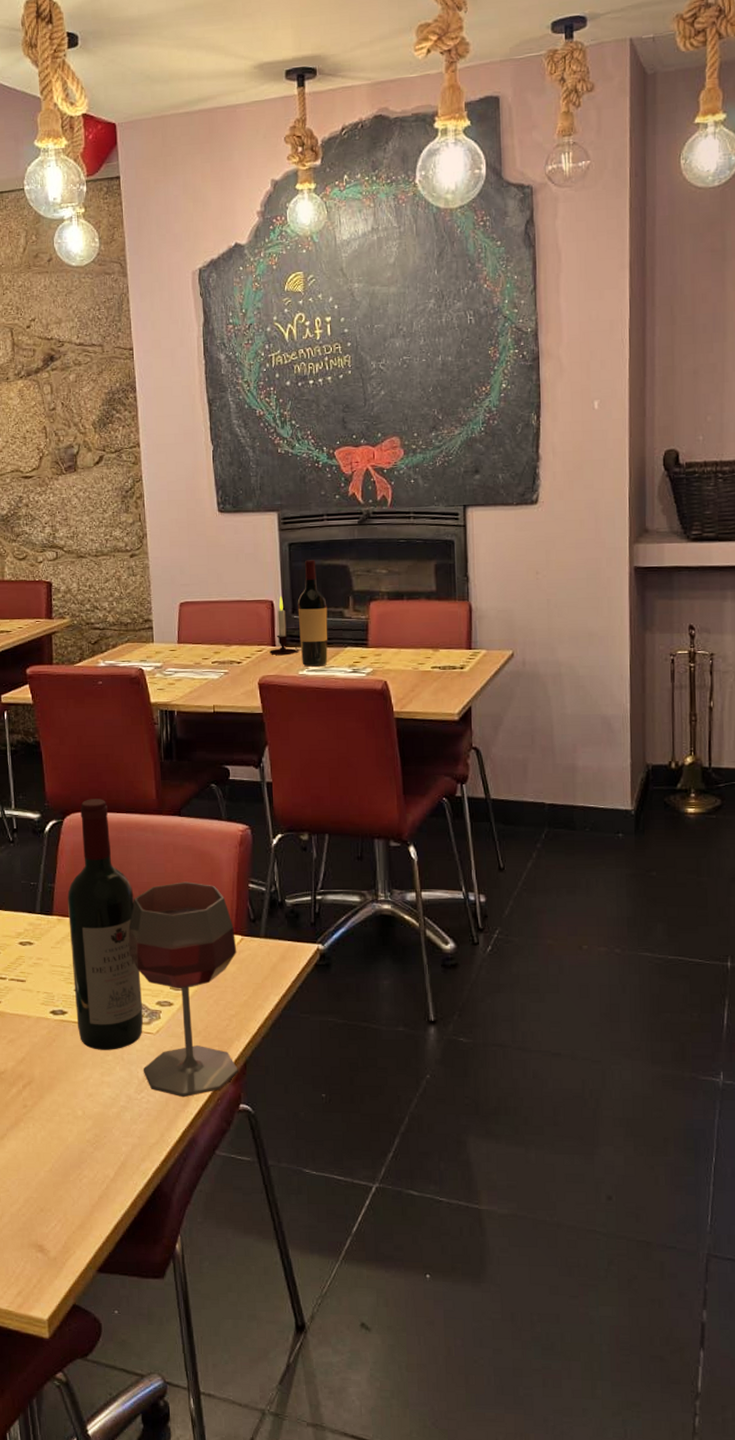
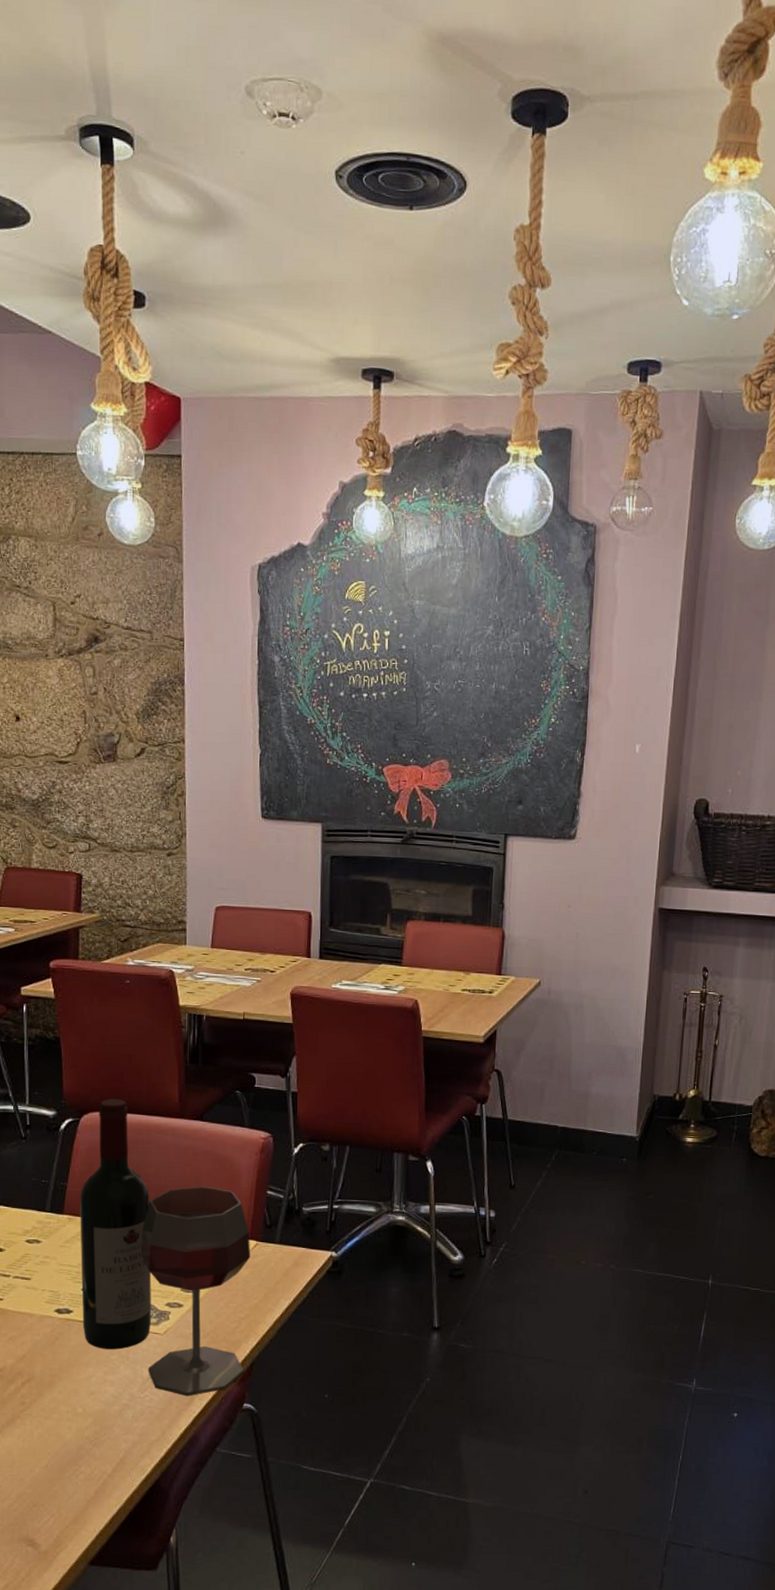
candle: present [269,595,301,656] -> none [304,908,336,968]
wine bottle: present [297,560,328,667] -> none [335,874,365,981]

